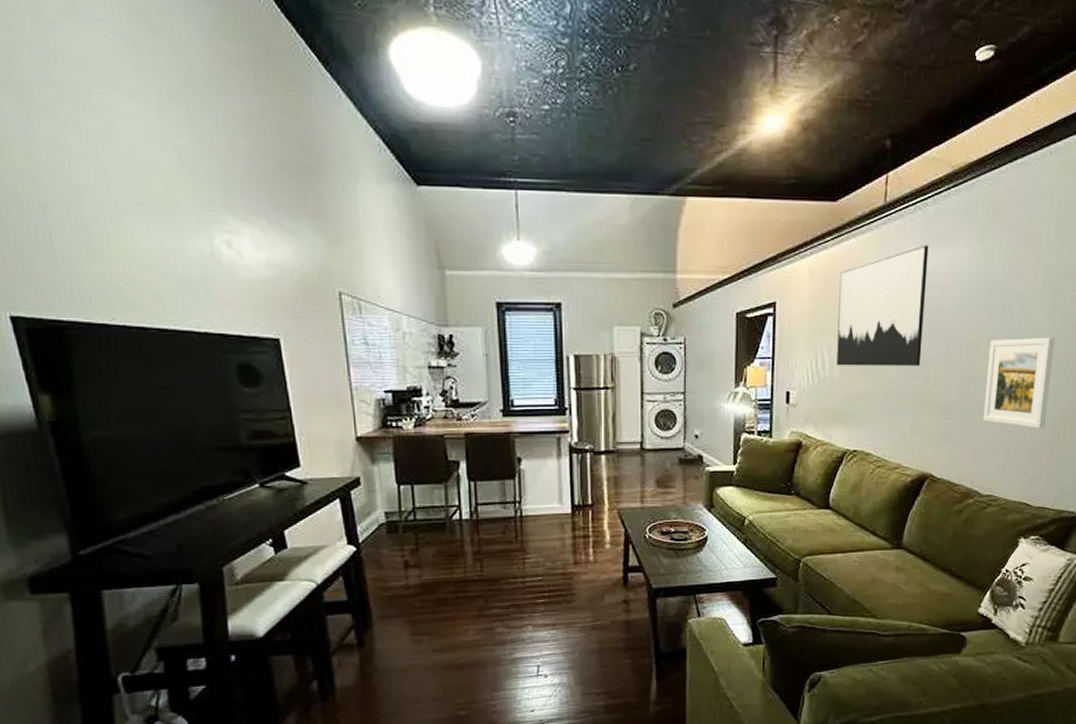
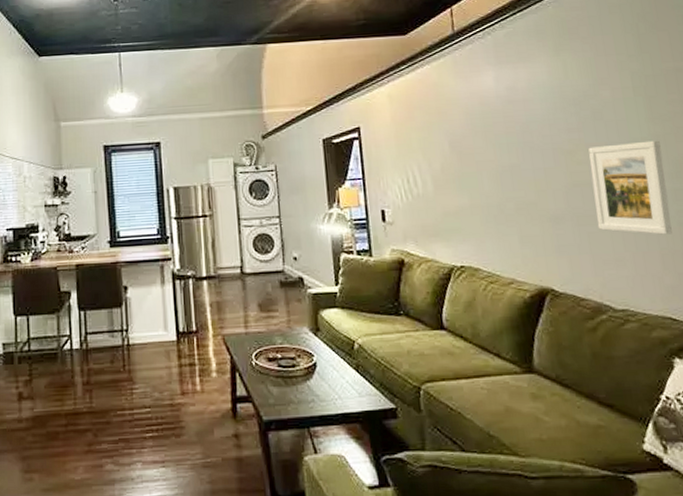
wall art: present [837,245,929,366] -> none [419,64,518,182]

